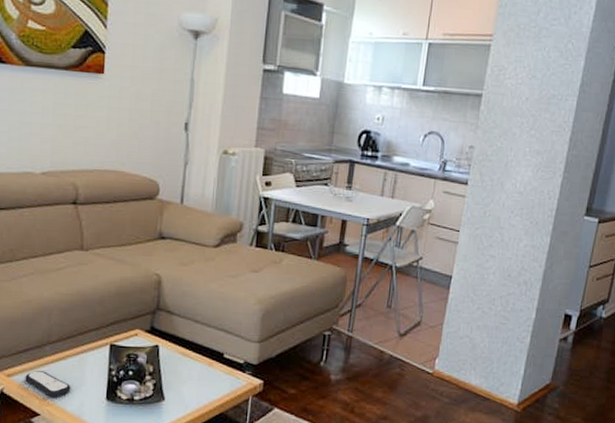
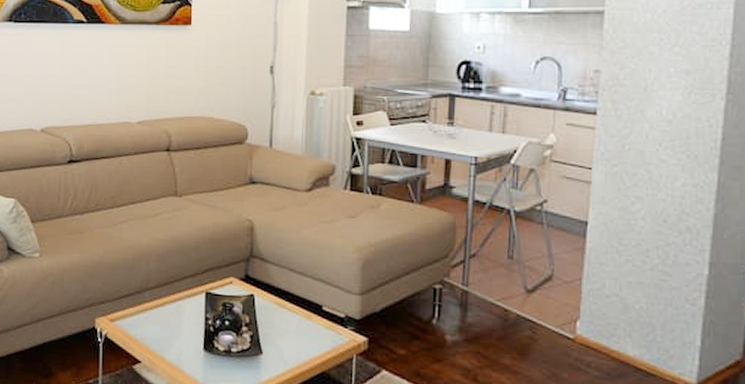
remote control: present [25,371,71,398] -> none [126,316,170,346]

